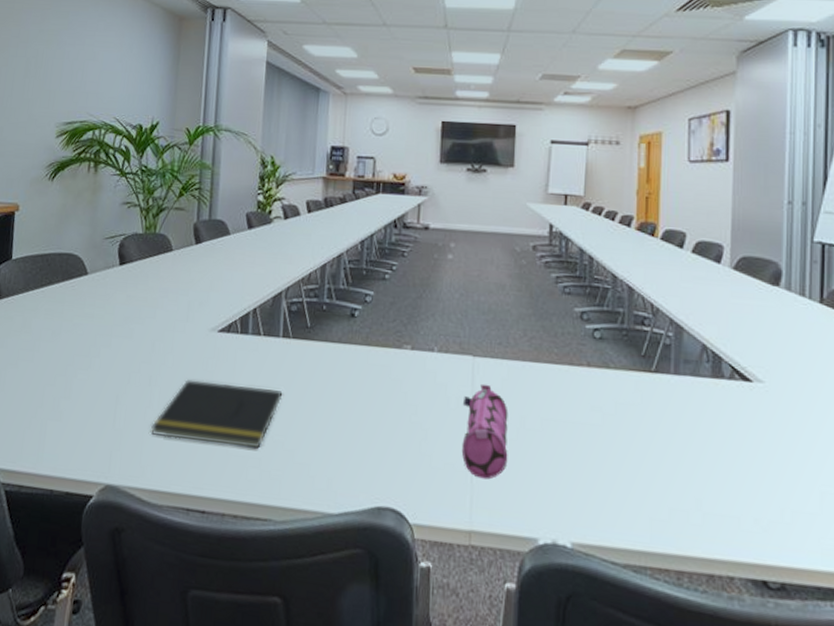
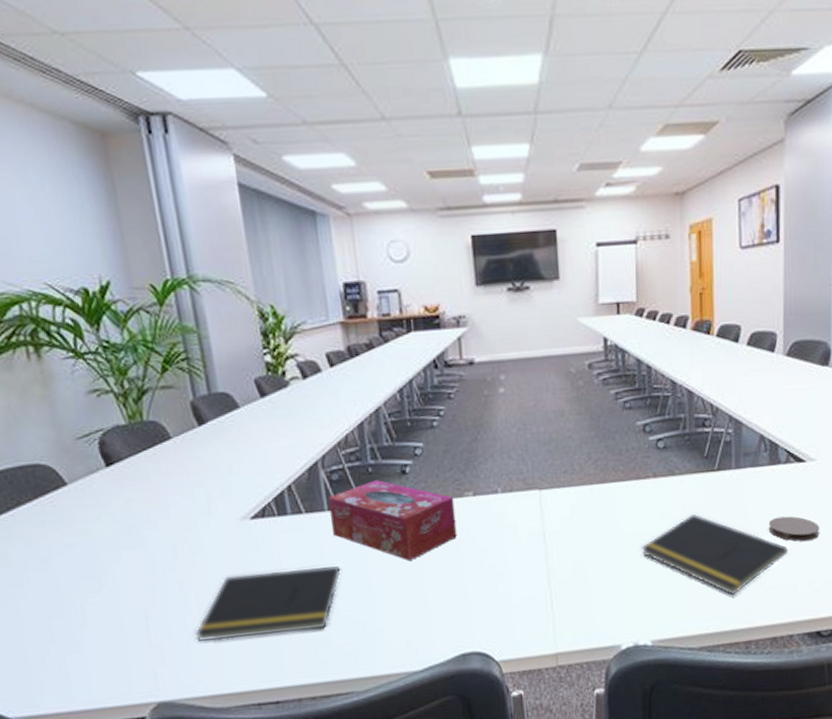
tissue box: none [282,318,393,401] -> present [327,480,457,562]
pencil case: present [461,383,509,480] -> none [534,514,585,605]
notepad: none [568,412,730,512] -> present [641,513,788,595]
coaster: none [708,435,768,470] -> present [768,516,820,542]

